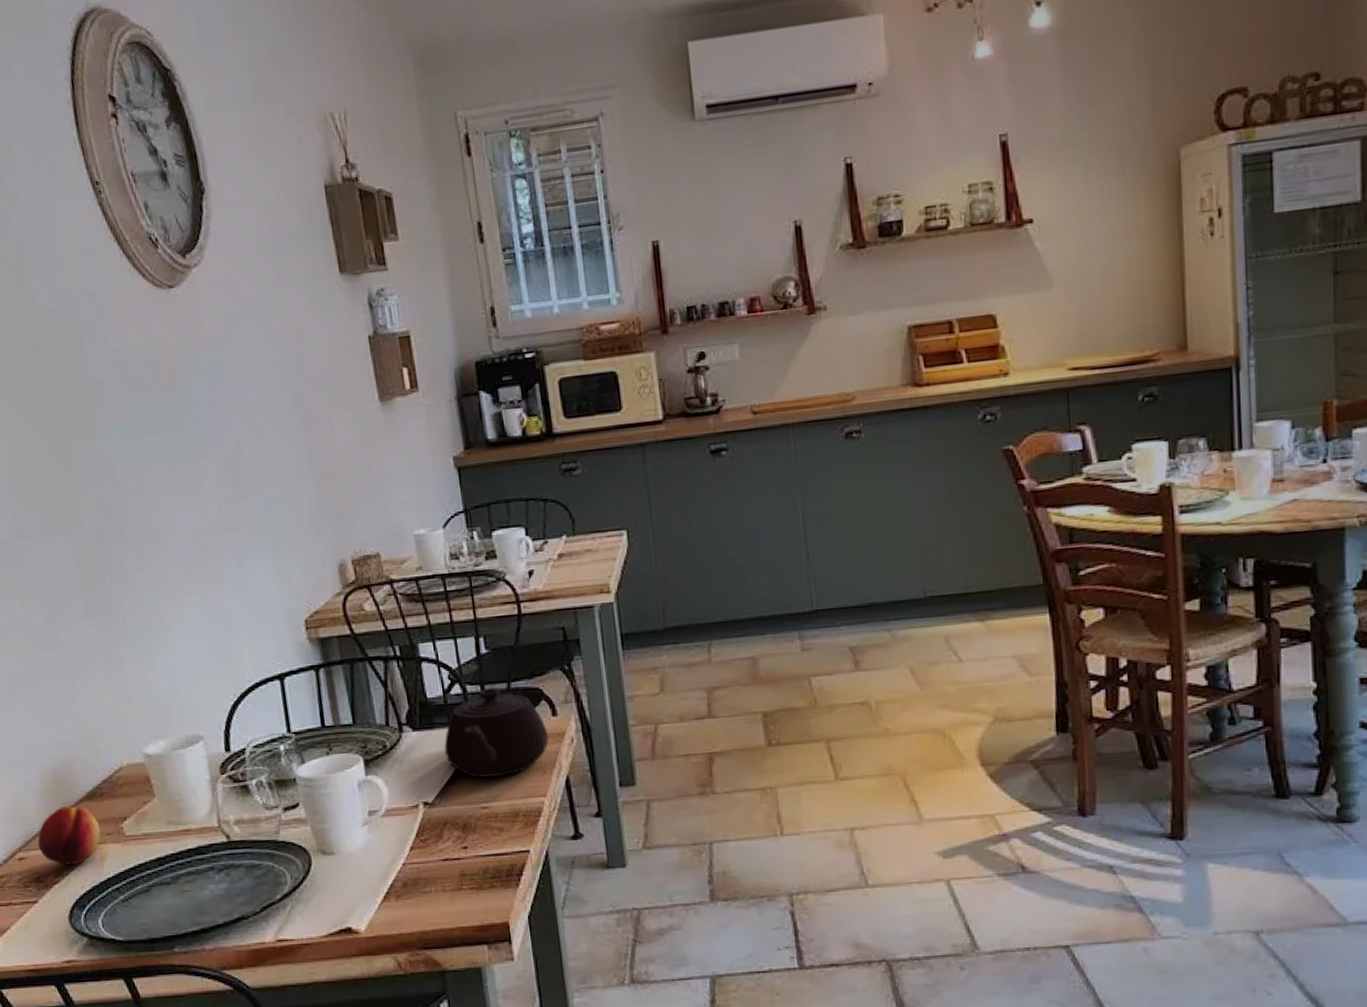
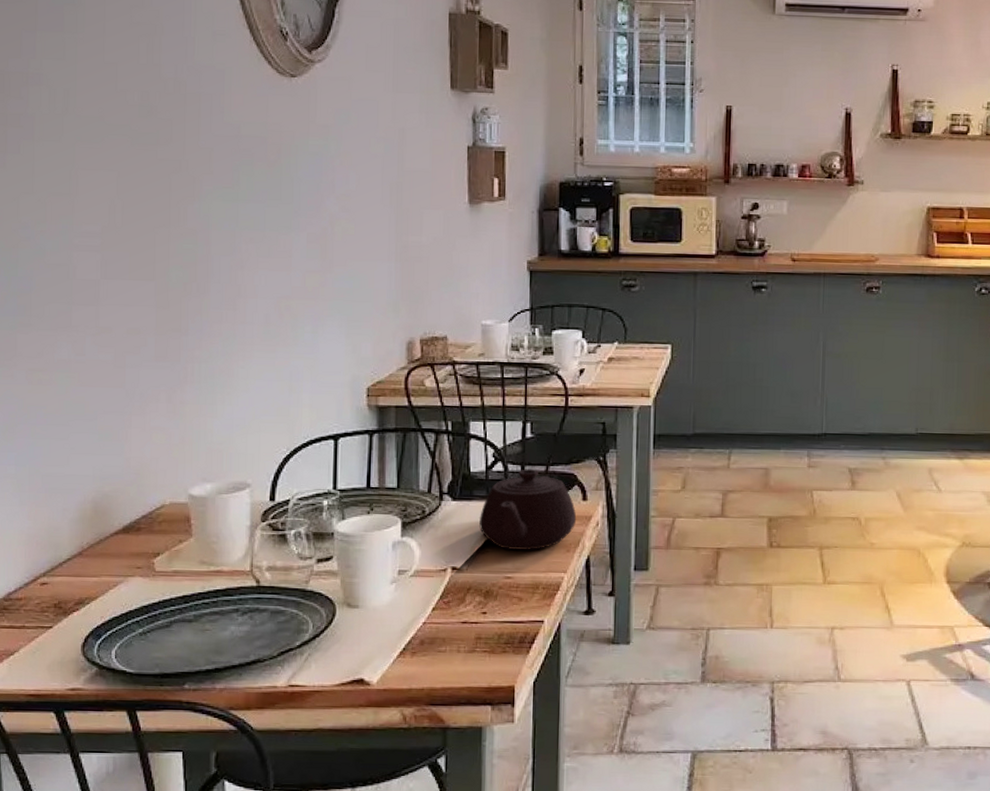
fruit: present [37,806,101,865] -> none [63,537,131,594]

